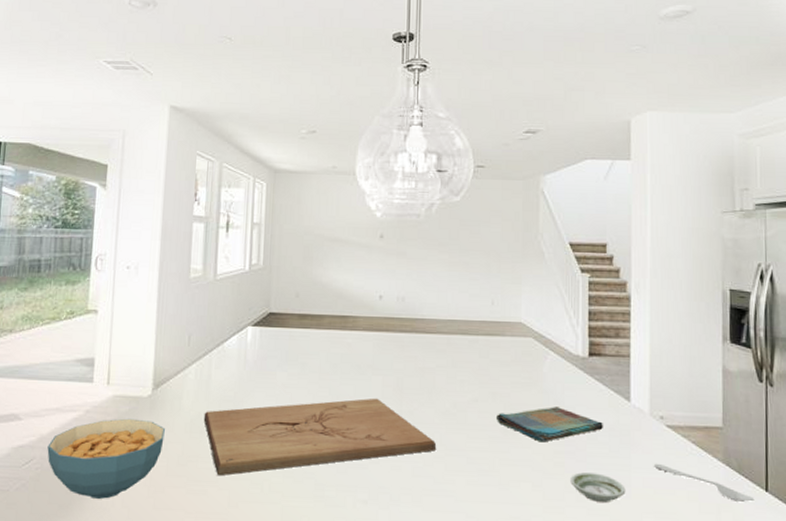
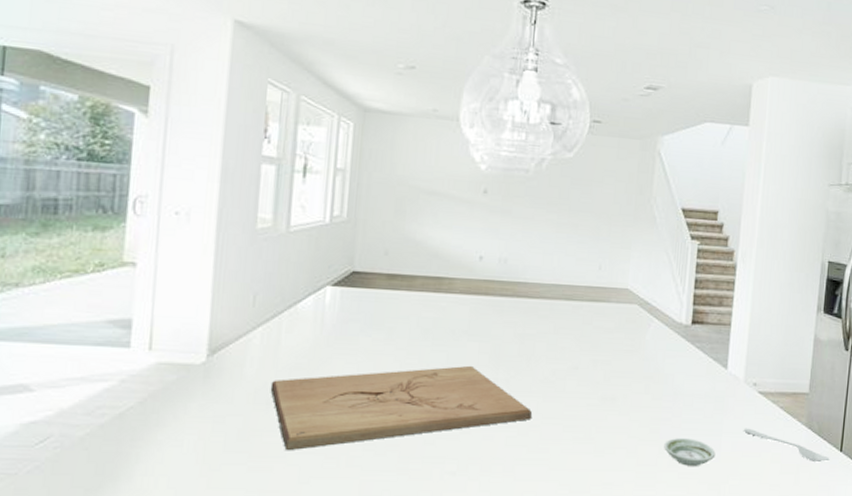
cereal bowl: present [47,418,165,499] -> none [69,388,222,480]
dish towel: present [497,407,603,443] -> none [596,374,700,410]

